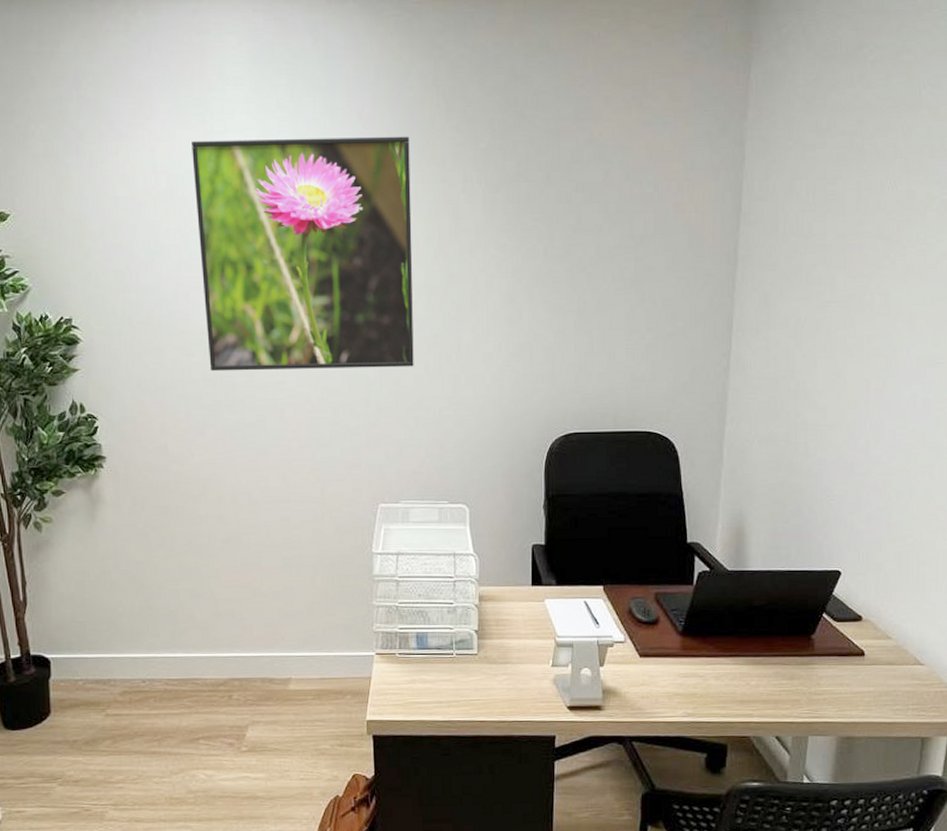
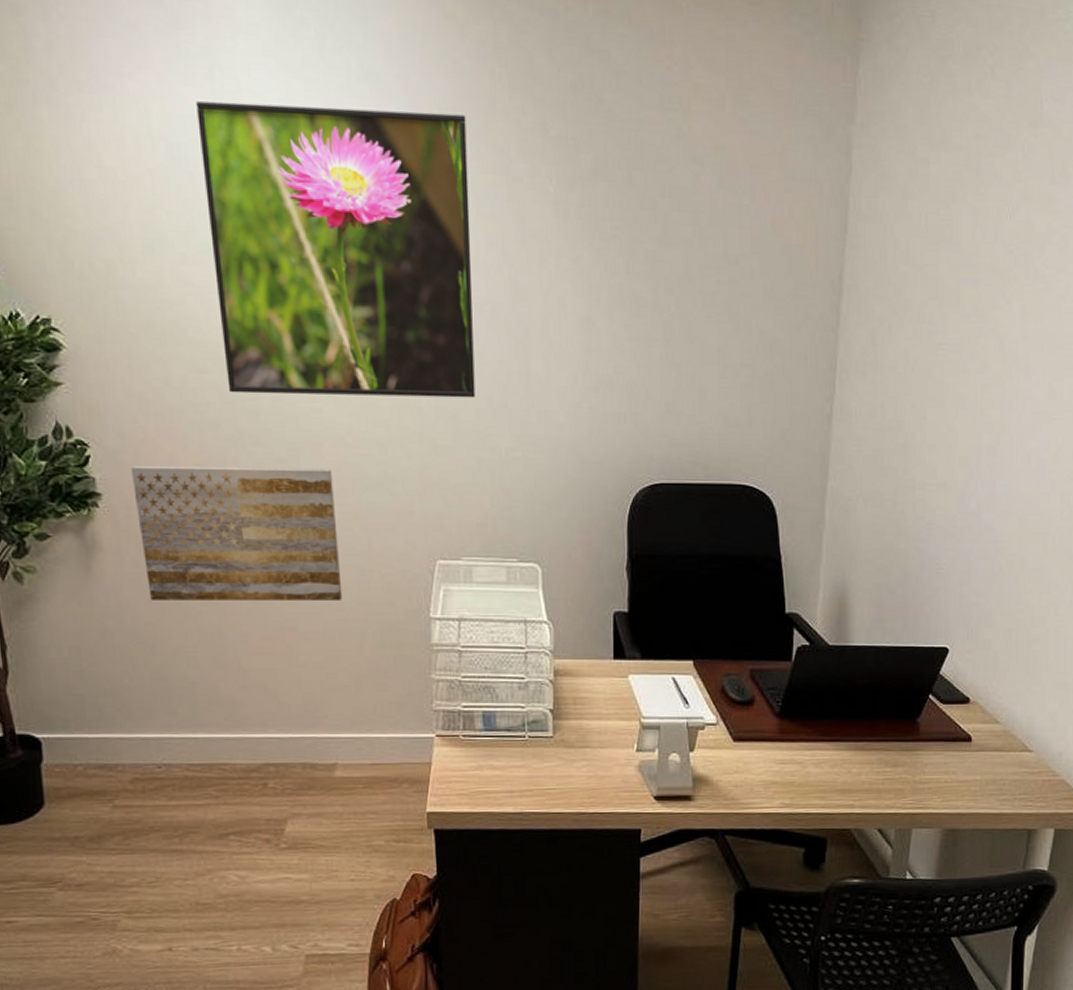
wall art: none [129,430,299,543] -> present [130,466,343,602]

